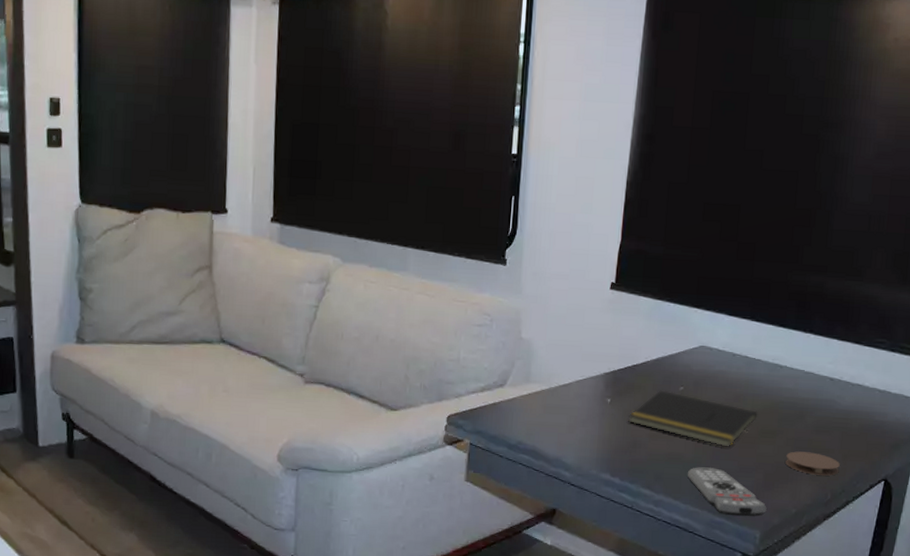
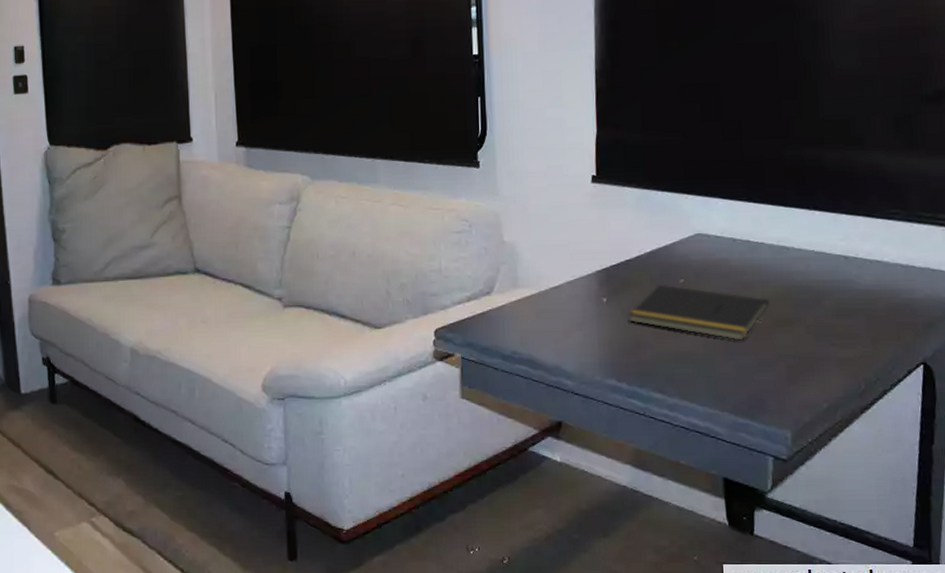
remote control: present [688,467,767,517] -> none [701,364,795,416]
coaster: present [785,451,840,476] -> none [808,339,870,364]

